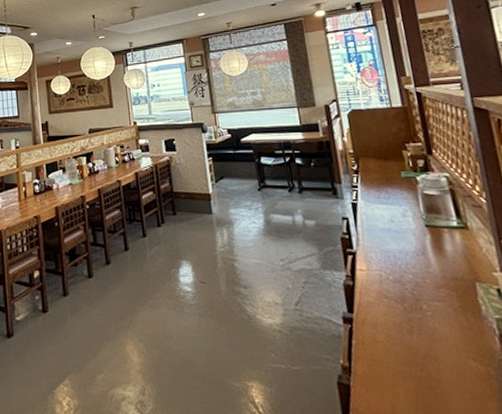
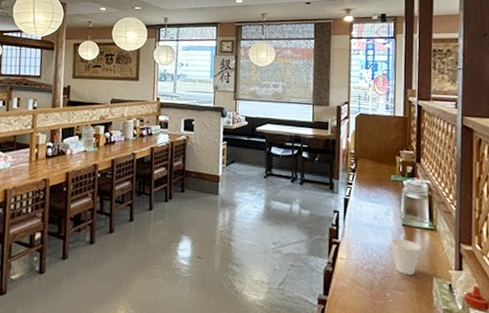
cup: none [415,241,454,282] -> present [391,238,421,275]

